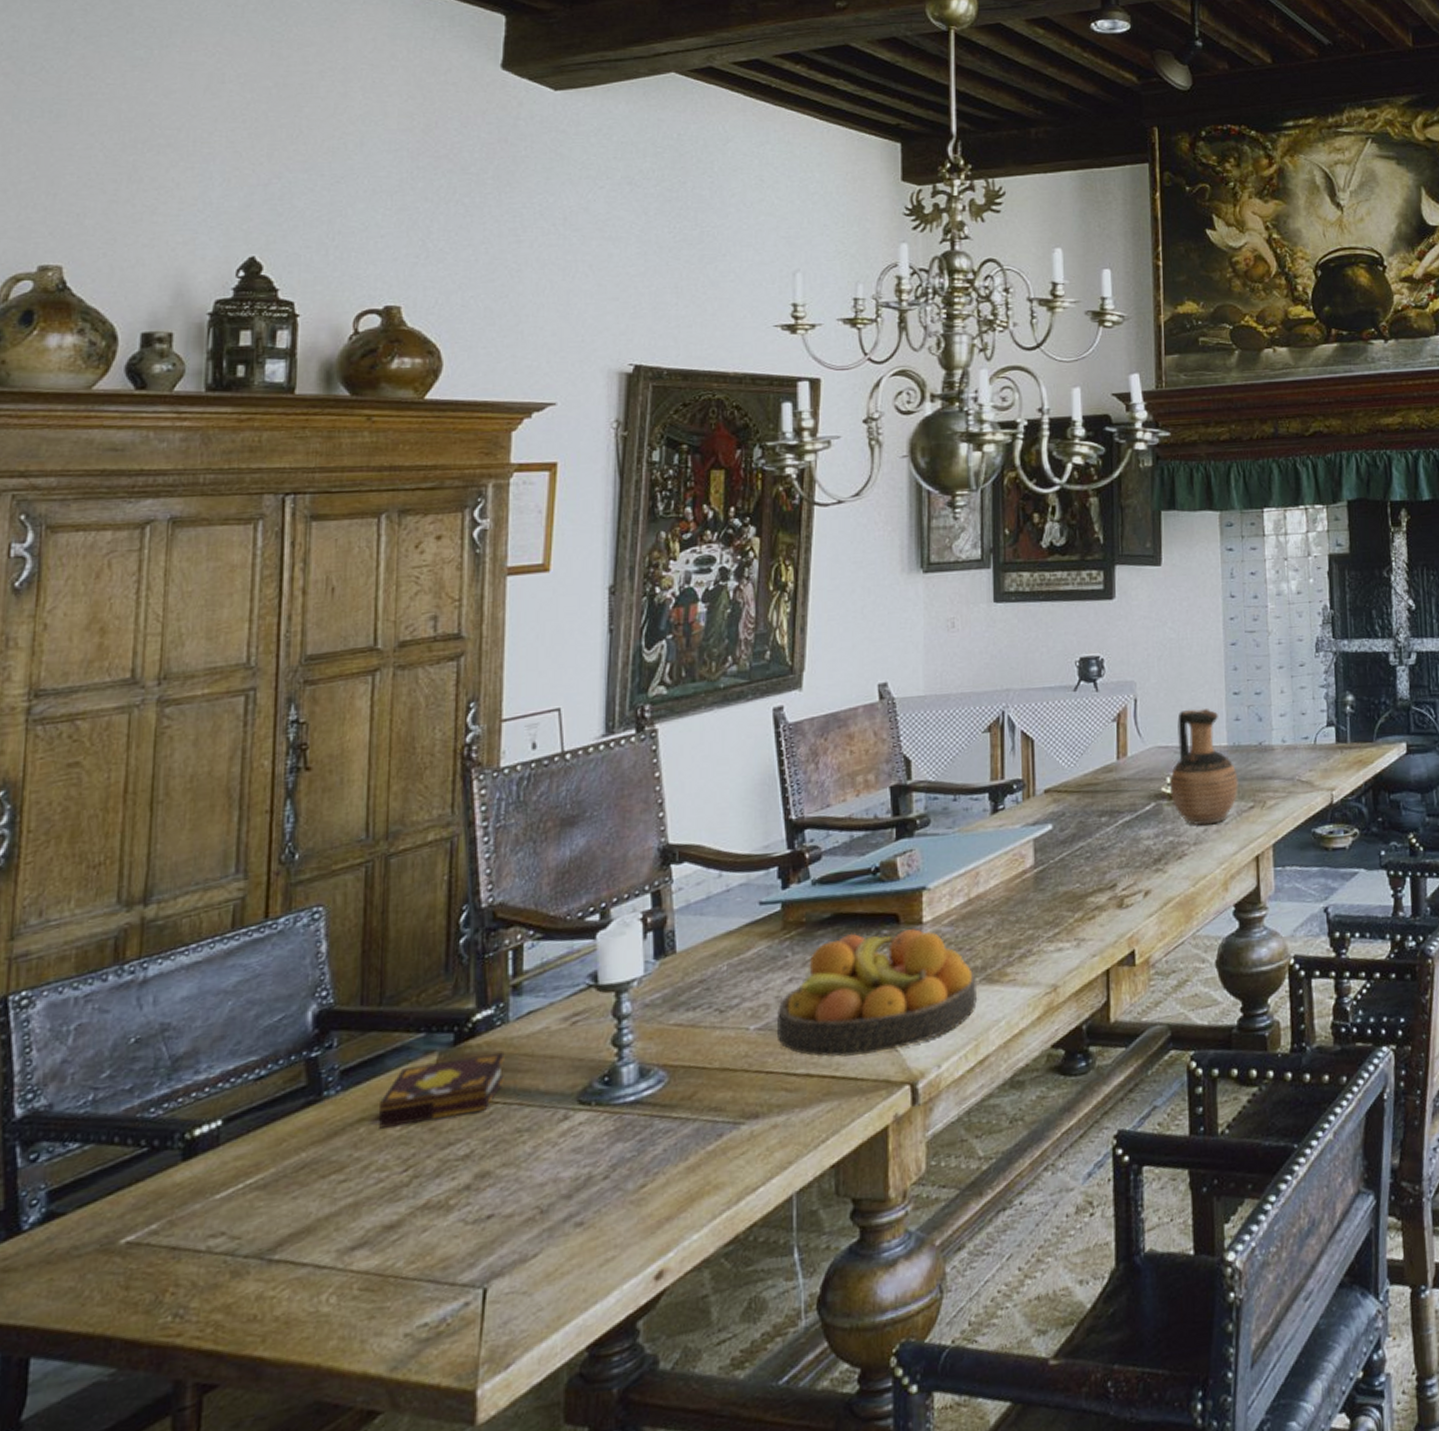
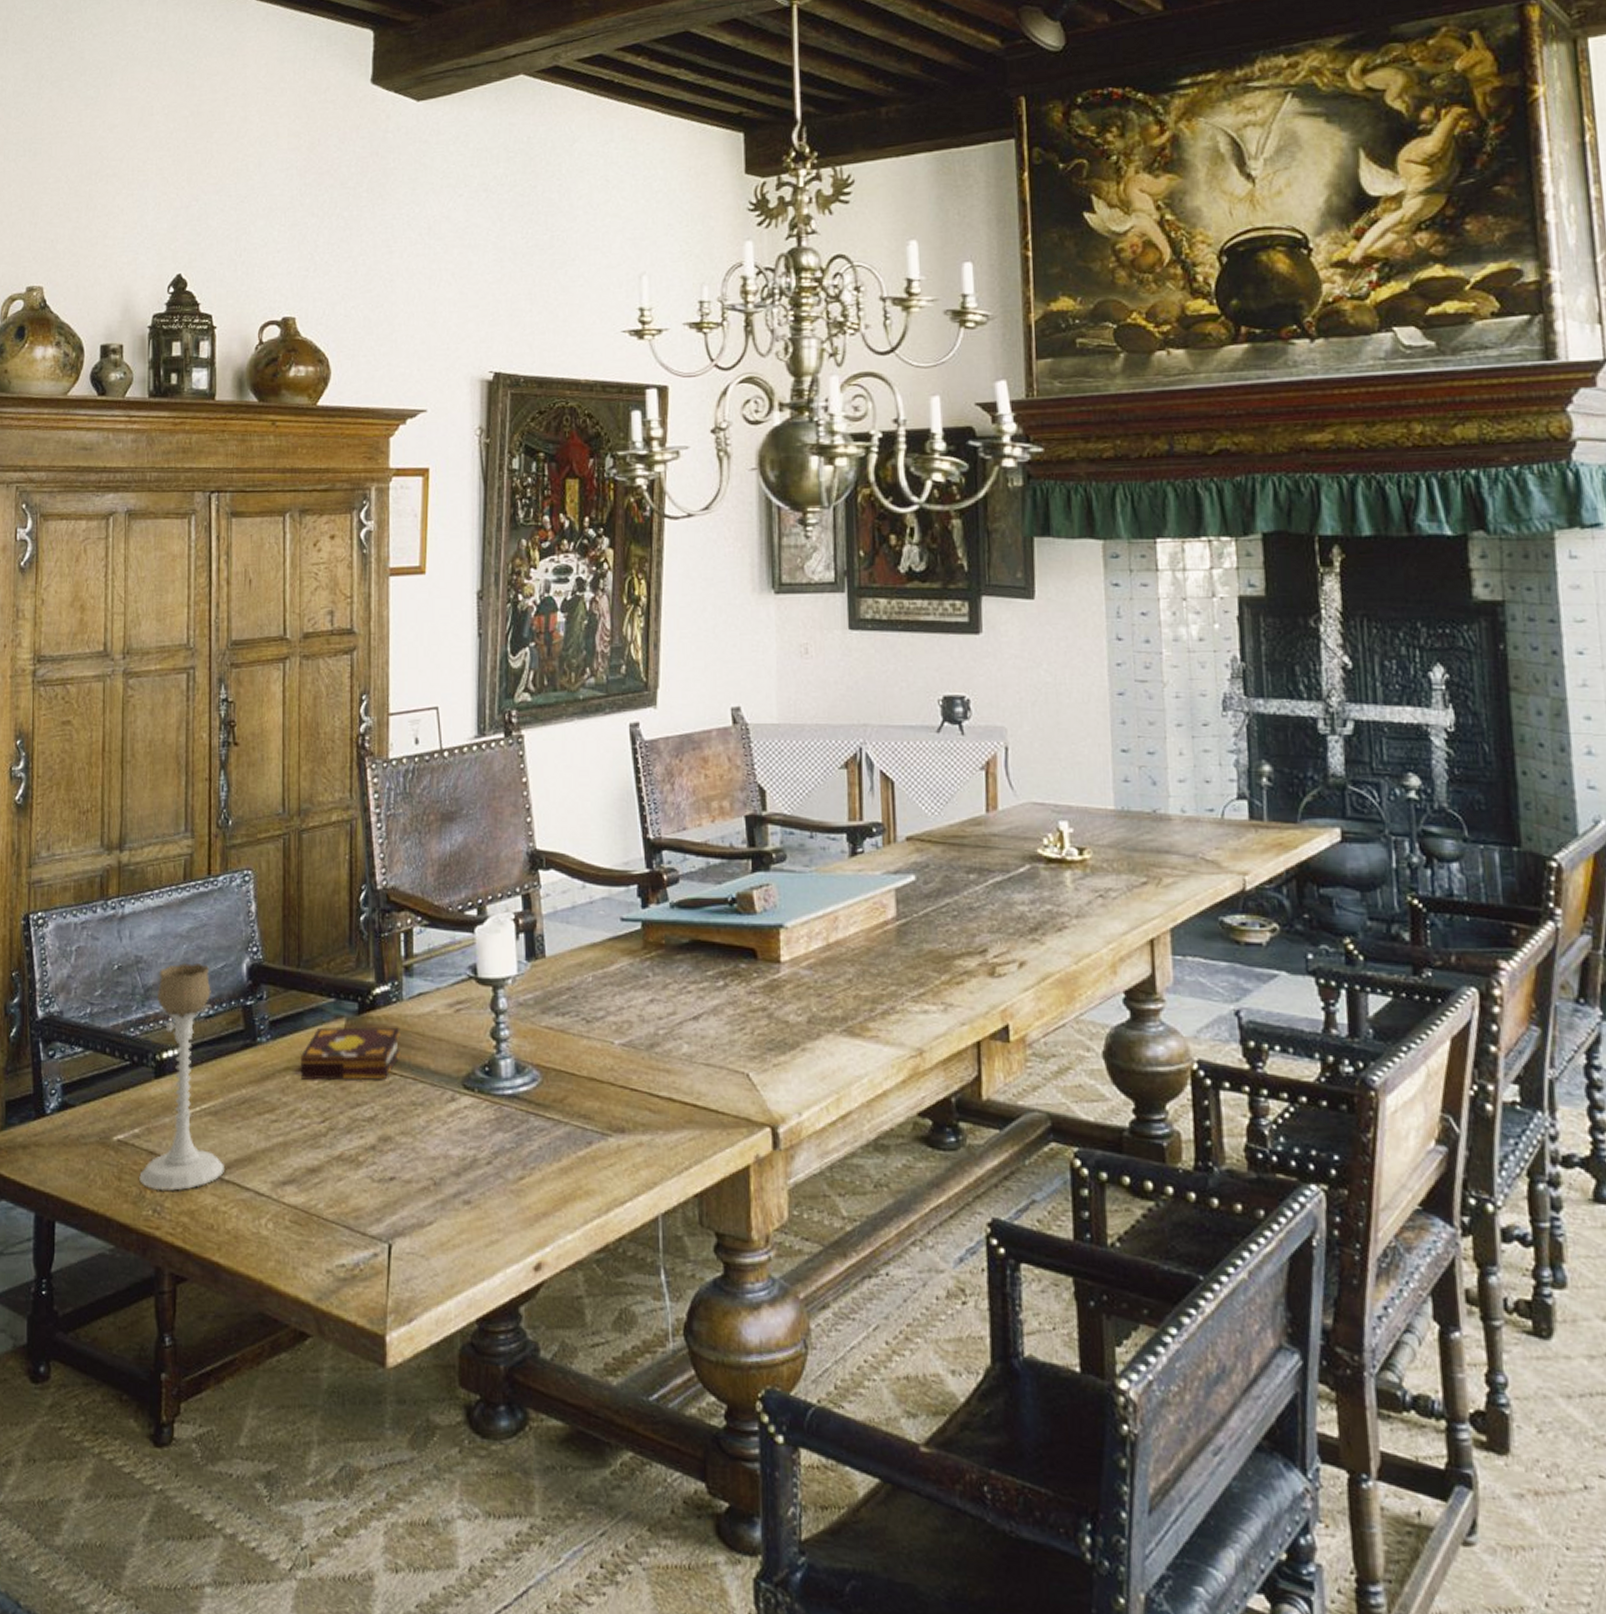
candle holder: none [155,1020,274,1292] -> present [139,963,224,1191]
fruit bowl: present [776,929,977,1058] -> none [639,962,838,1089]
ceramic jug: present [1169,709,1238,826] -> none [1046,764,1128,897]

